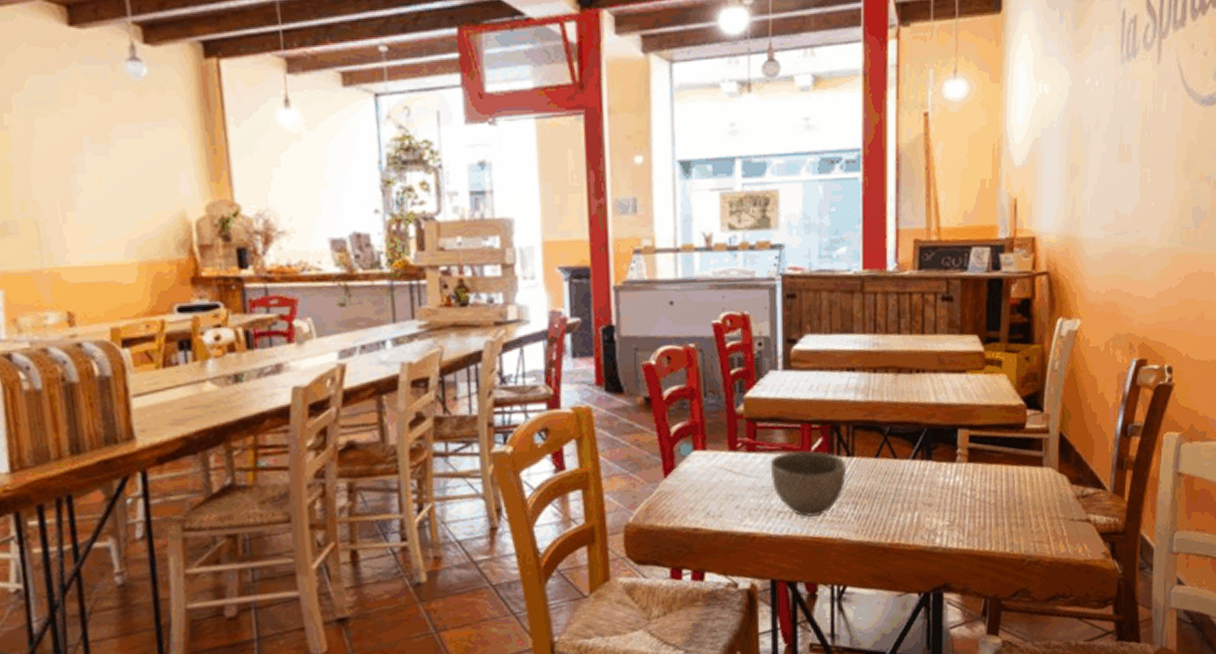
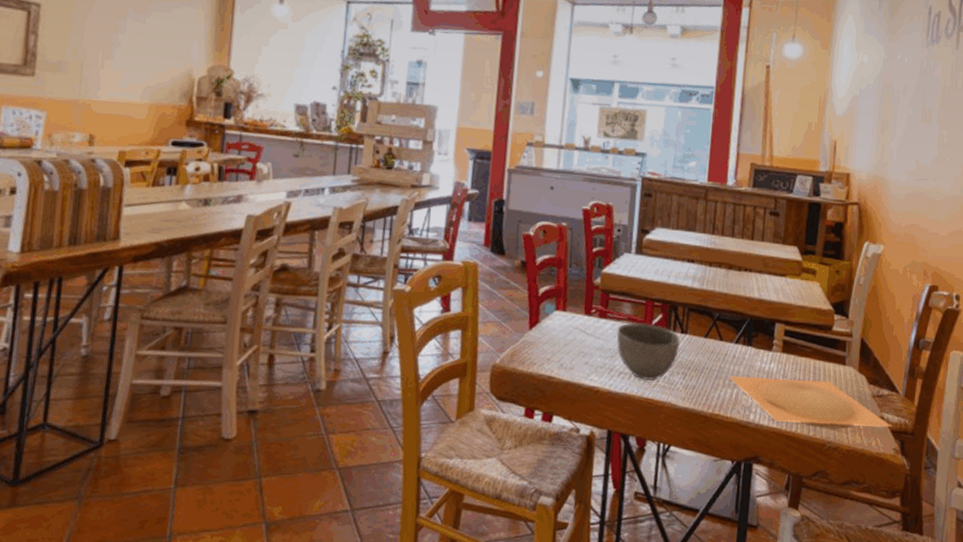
plate: none [907,488,1099,542] -> present [728,376,891,429]

